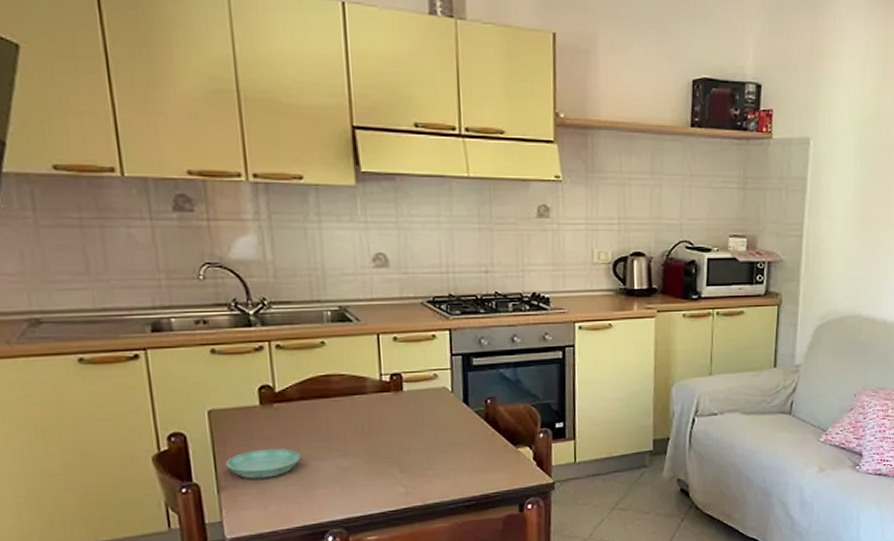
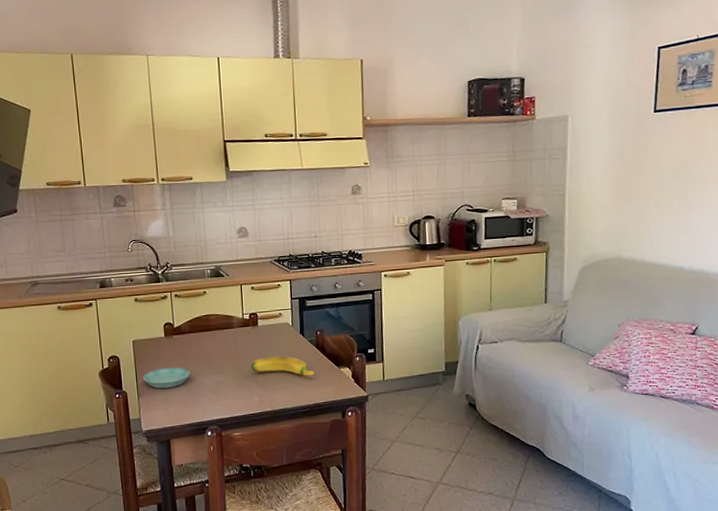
banana: none [392,432,483,459] -> present [251,356,315,376]

